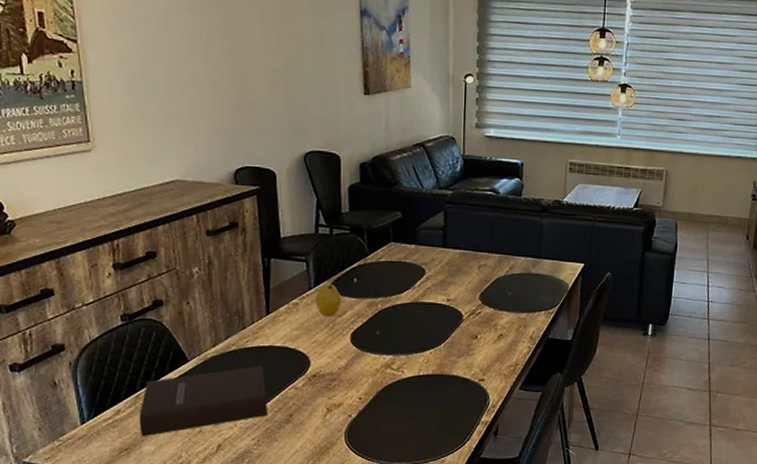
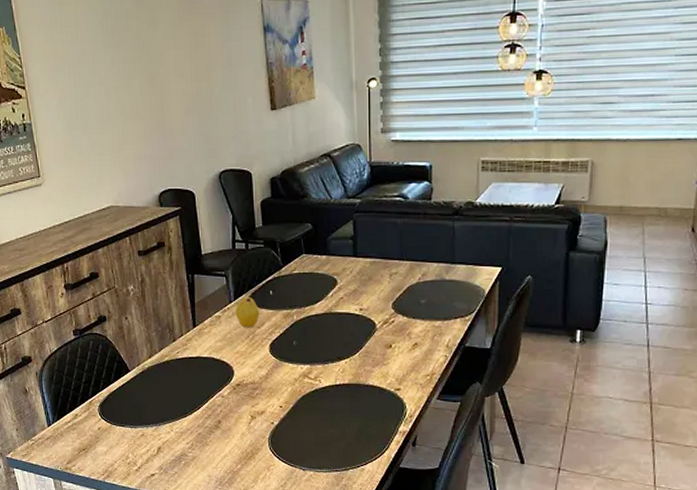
book: present [139,365,267,437] -> none [92,375,199,439]

